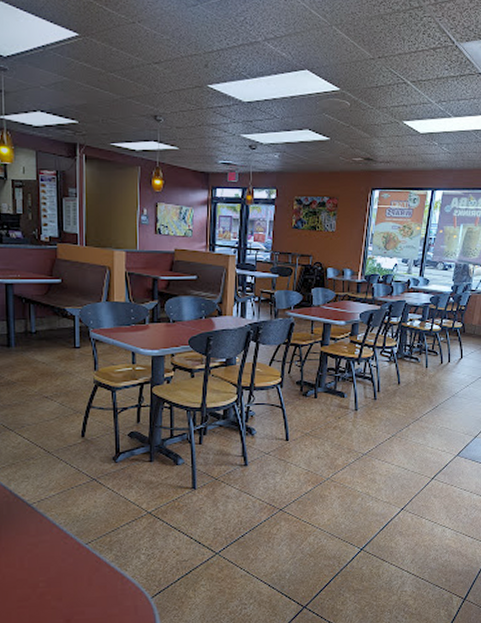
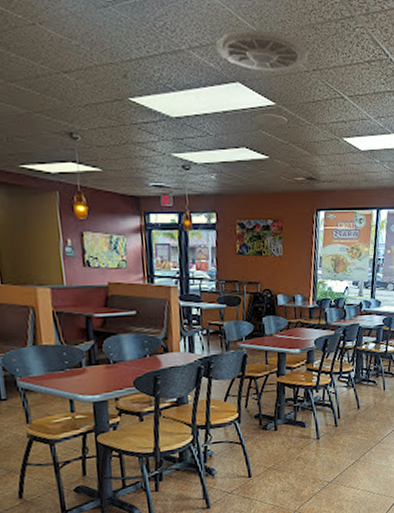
ceiling vent: none [288,22,375,60] -> present [215,29,308,72]

